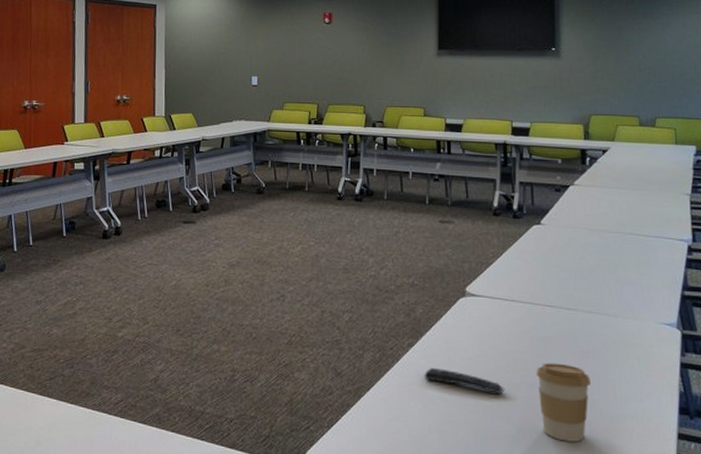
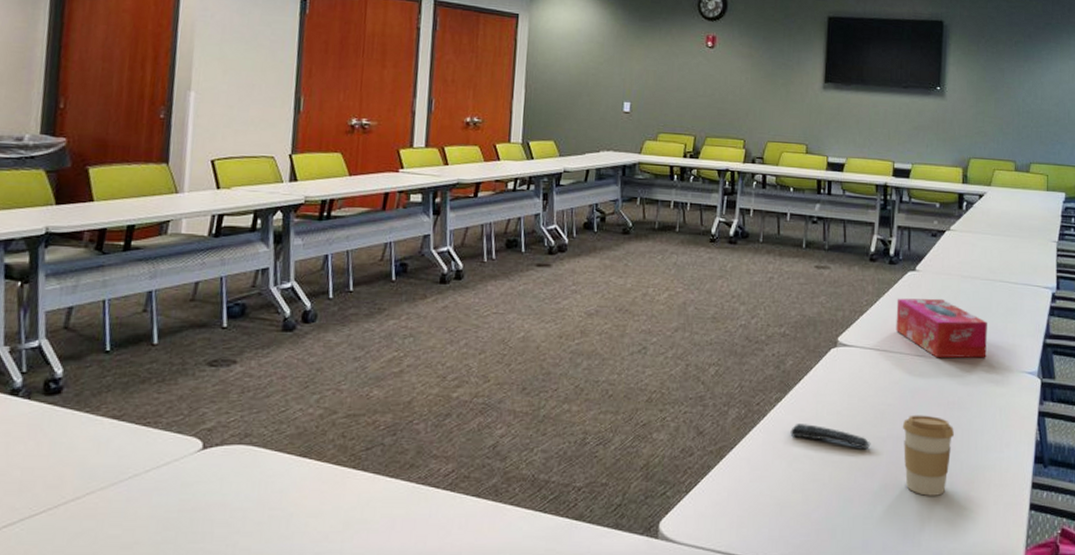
tissue box: none [523,251,620,309] -> present [895,298,987,359]

